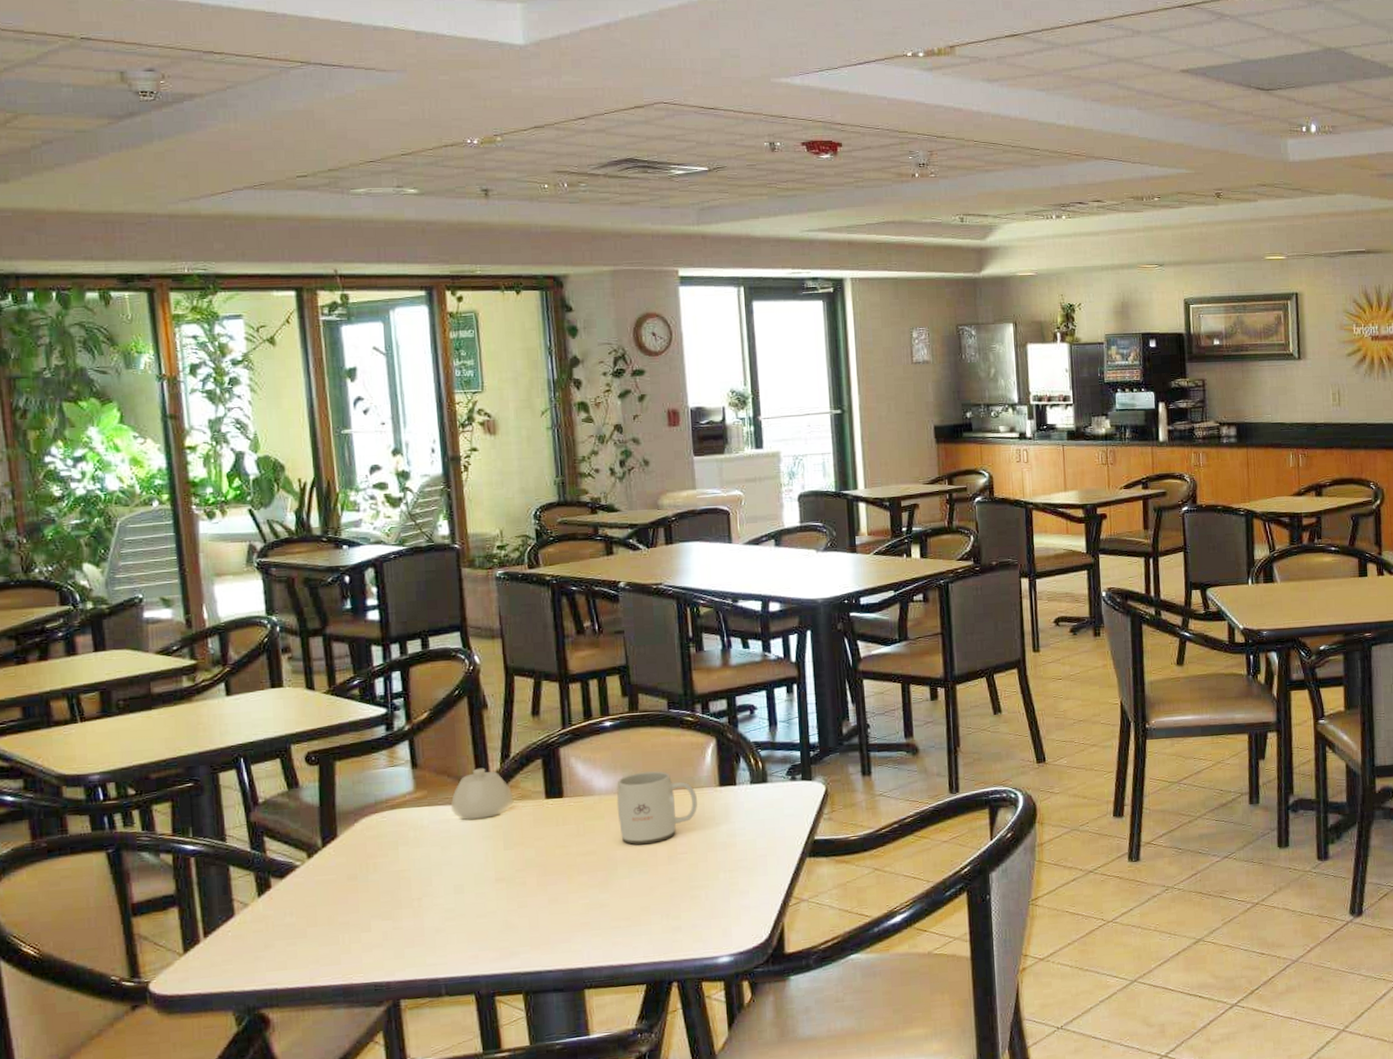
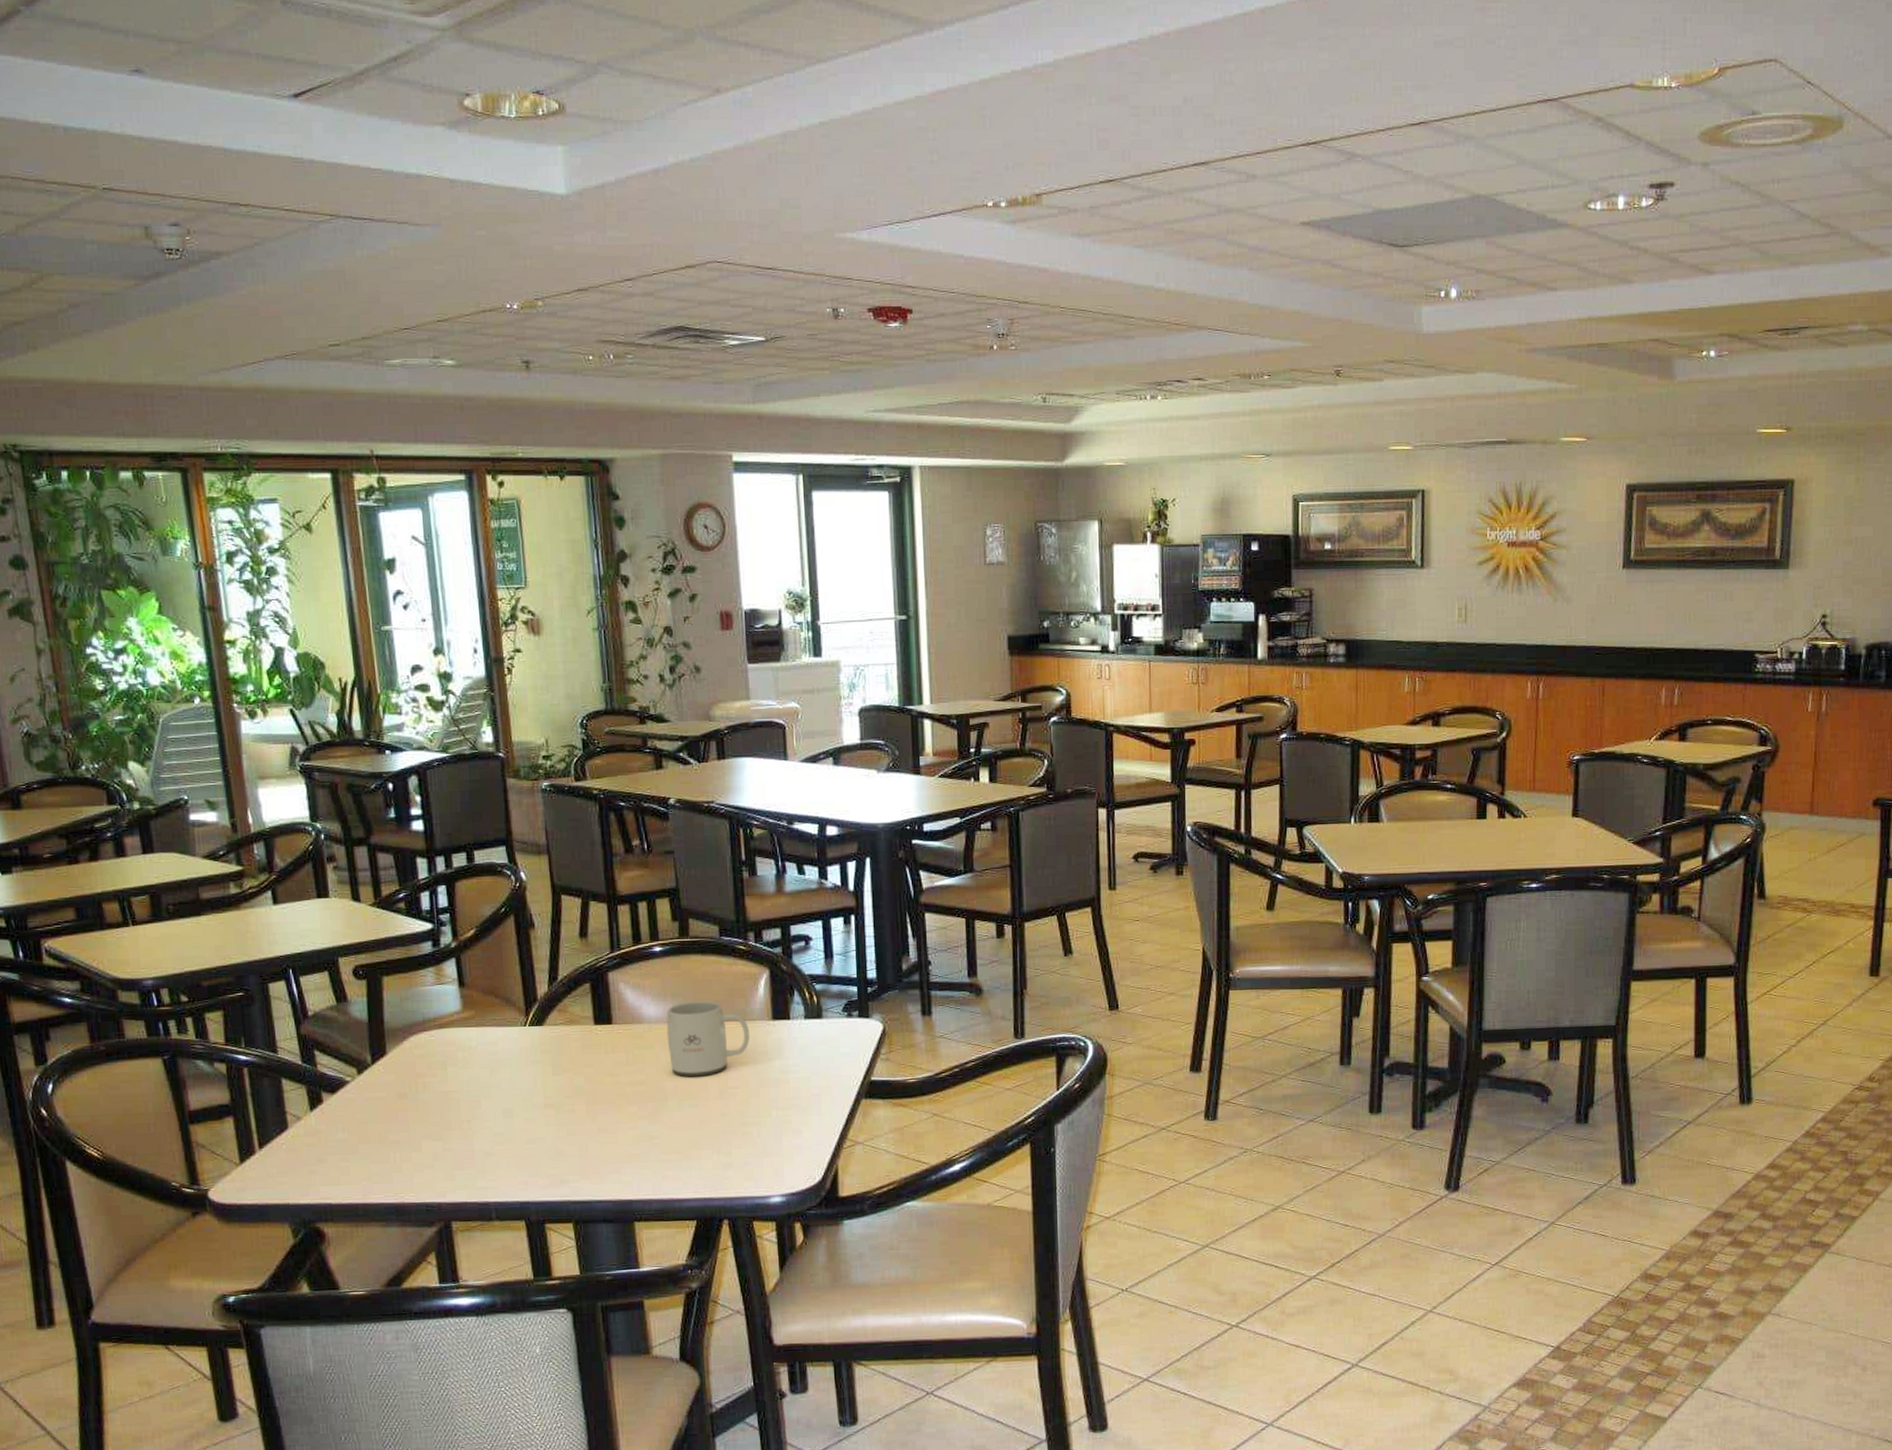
sugar bowl: present [450,768,514,820] -> none [498,989,562,1043]

